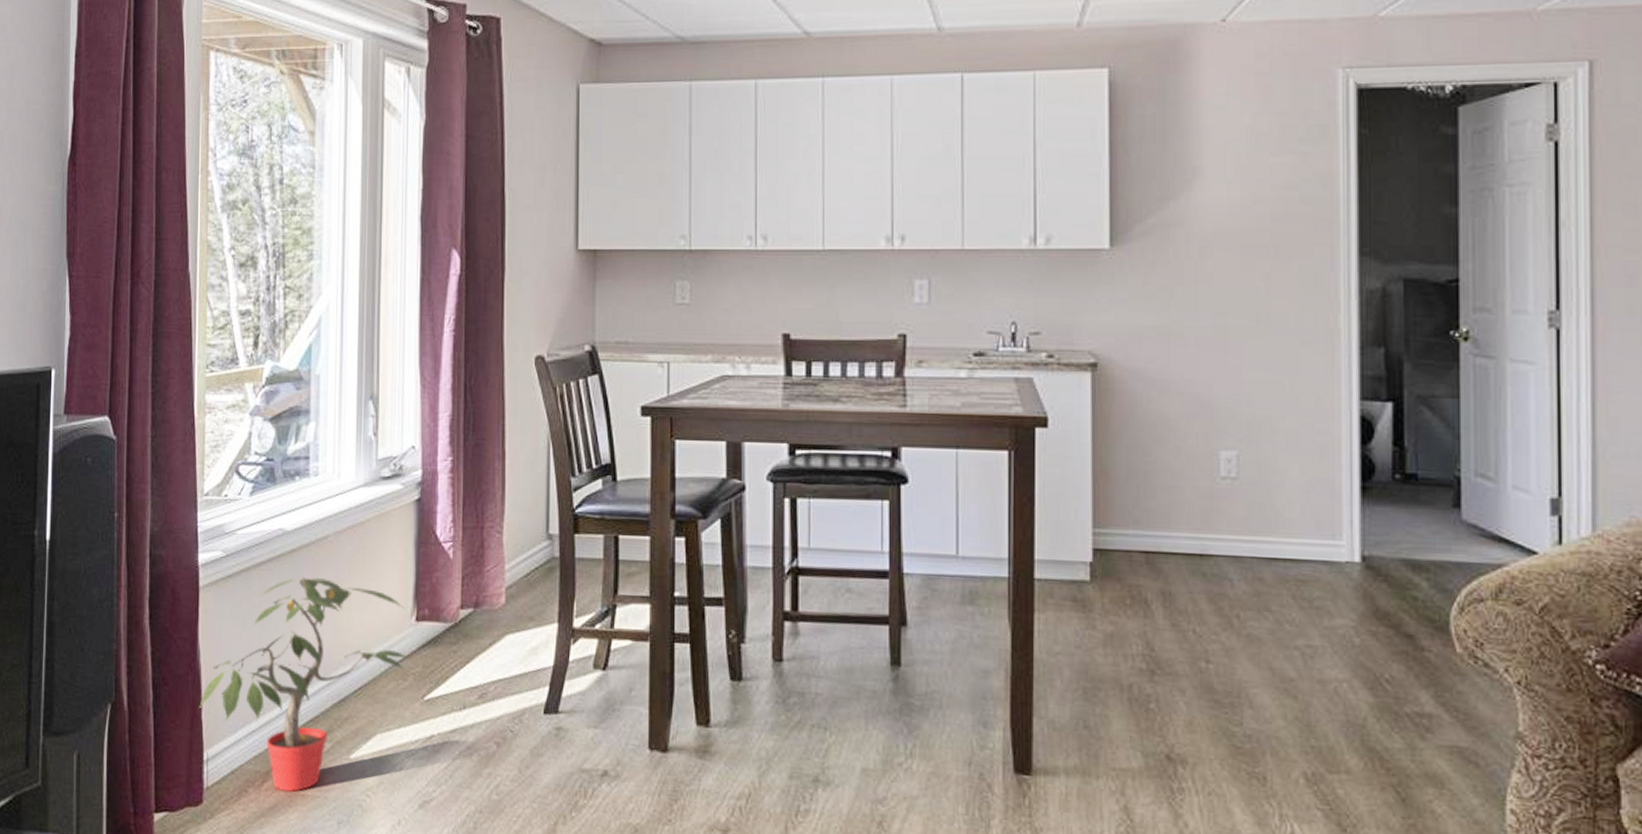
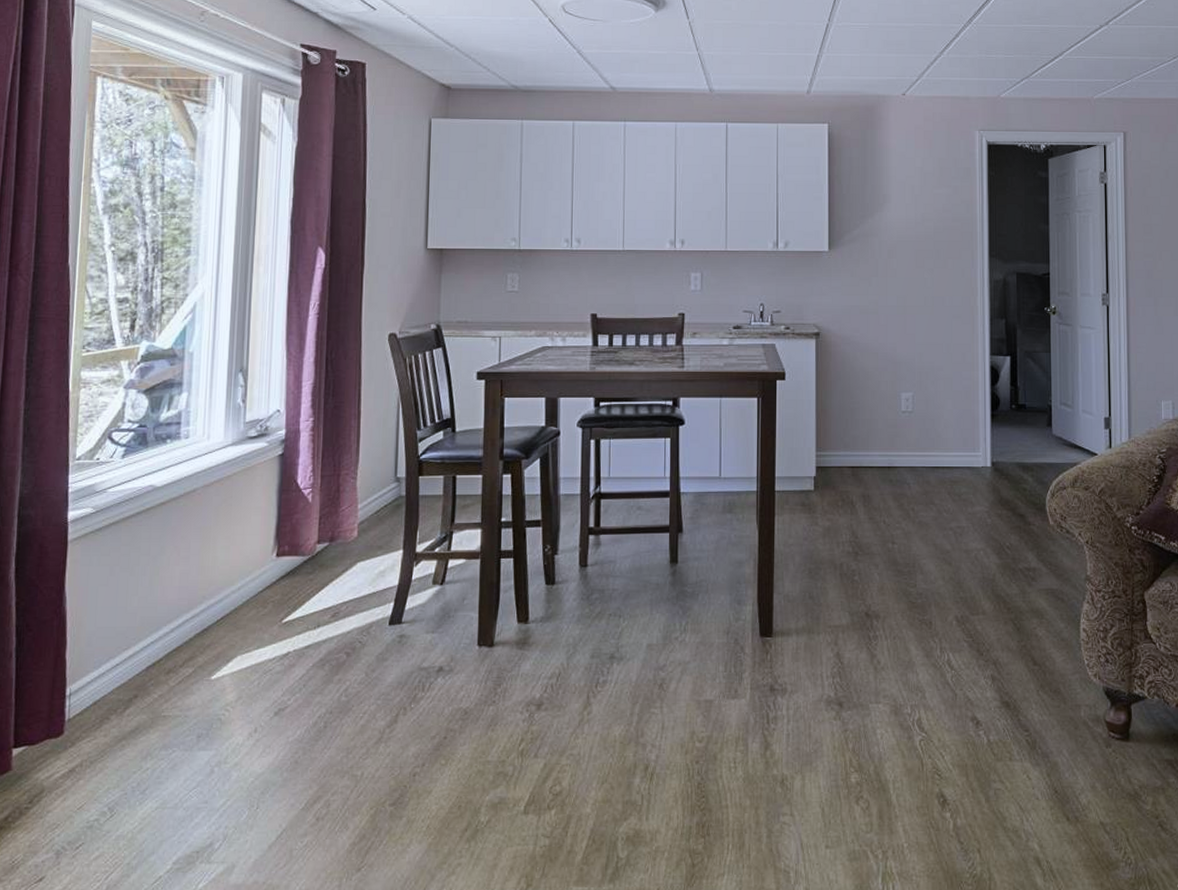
potted plant: present [199,577,408,792] -> none [63,526,268,715]

